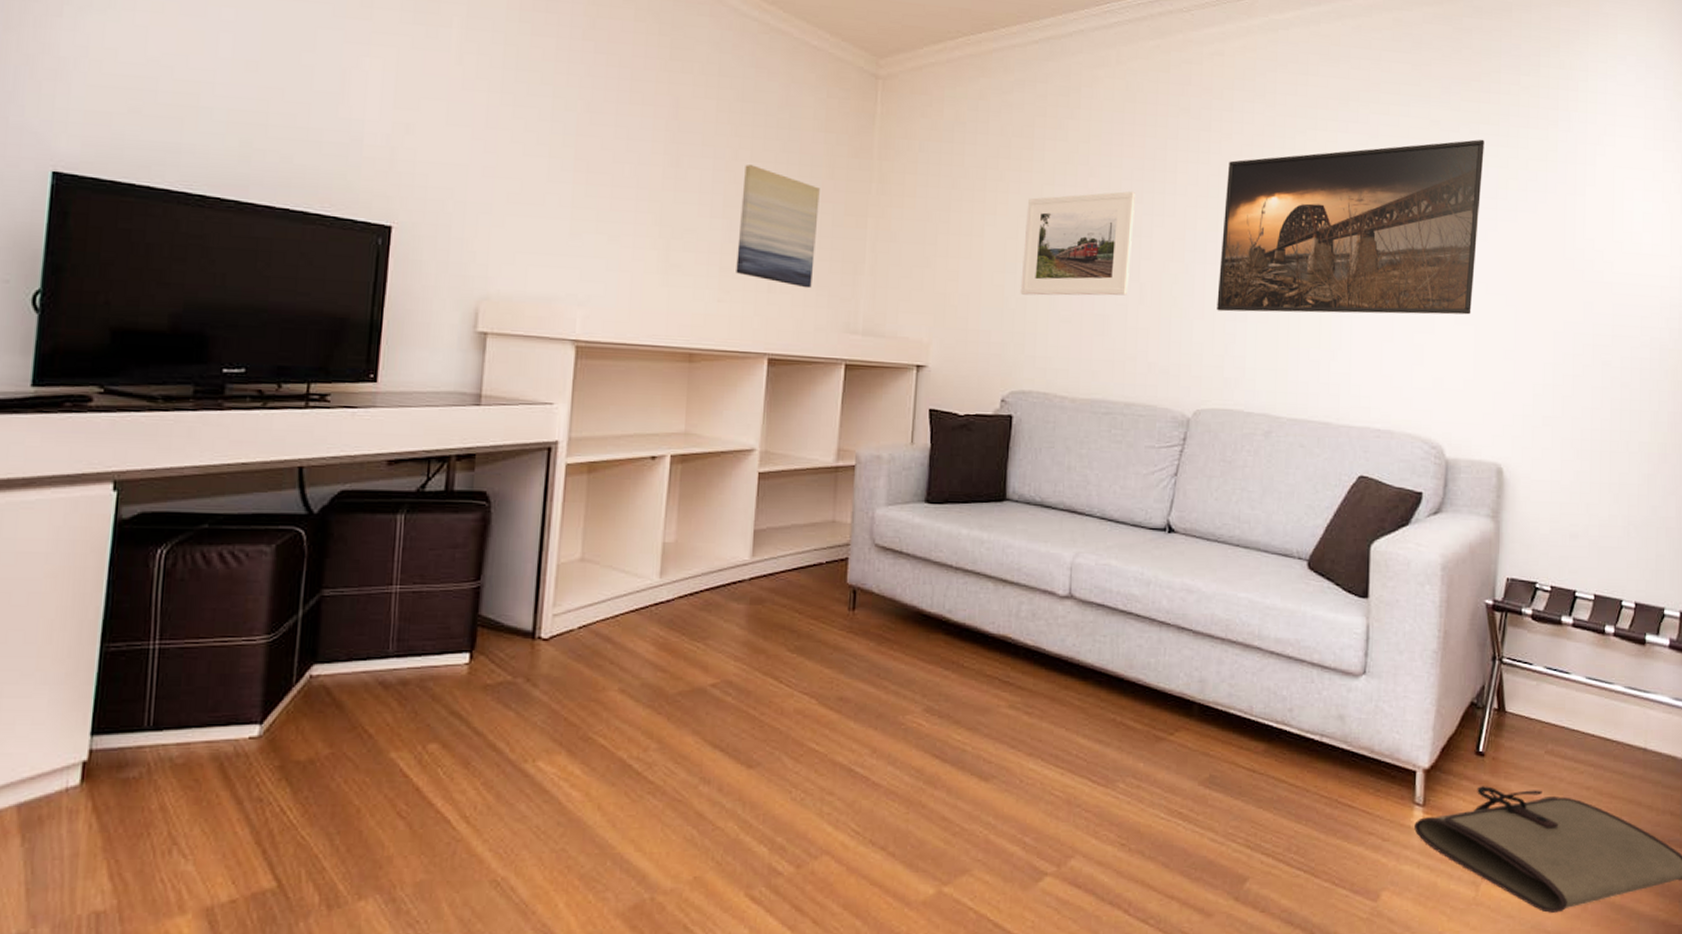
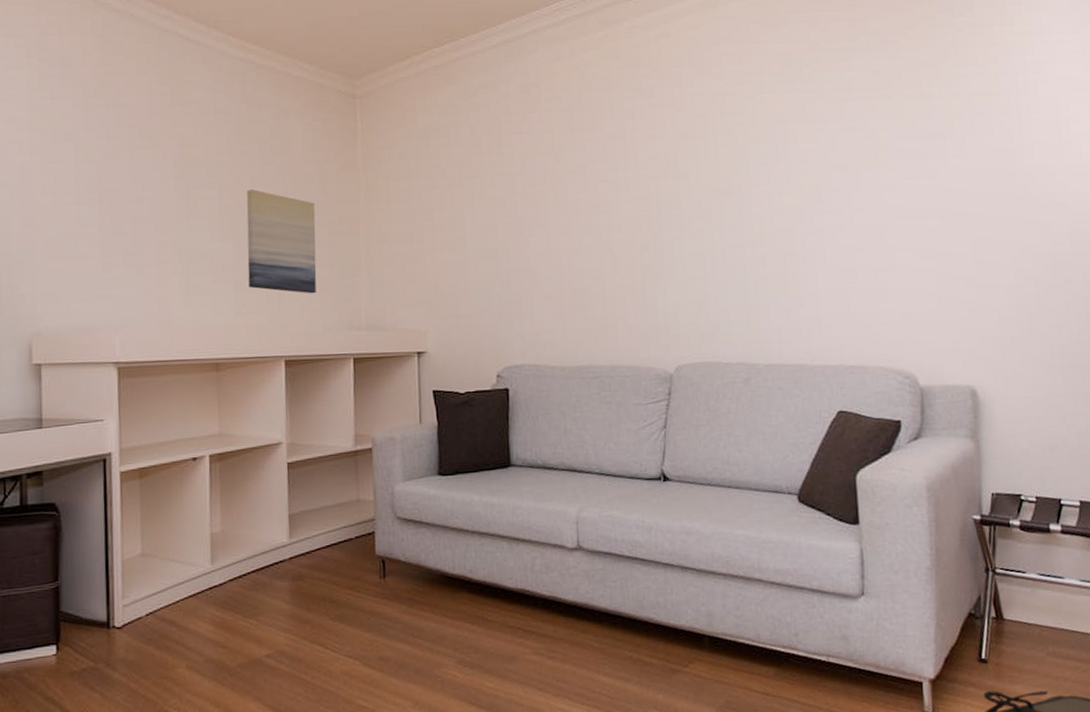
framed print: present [1020,191,1135,296] -> none [502,171,603,278]
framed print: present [1217,139,1484,315] -> none [683,82,931,273]

